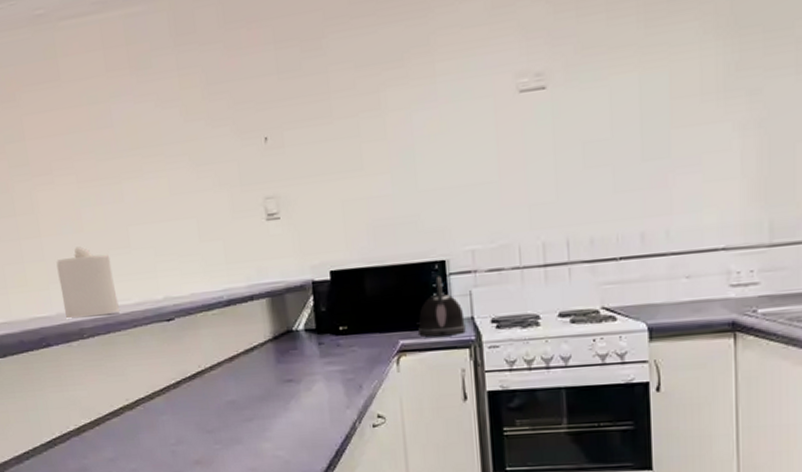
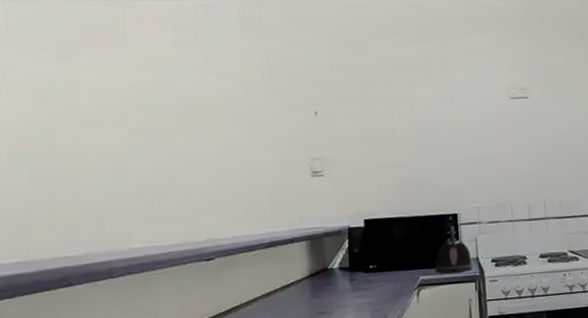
candle: present [56,246,121,319] -> none [93,191,158,259]

